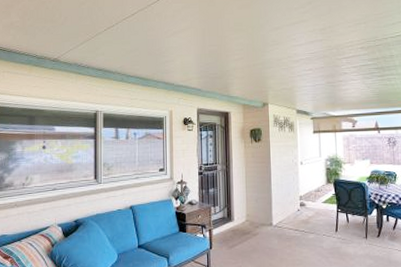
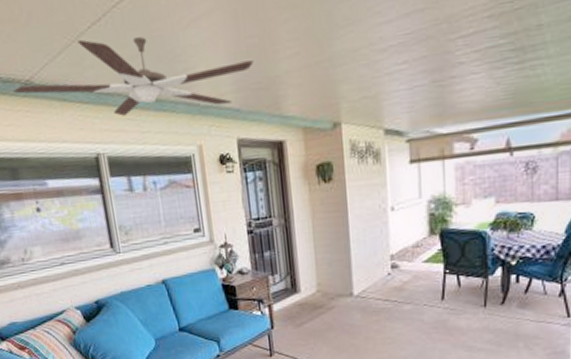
ceiling fan: none [43,37,213,87] -> present [12,37,254,116]

